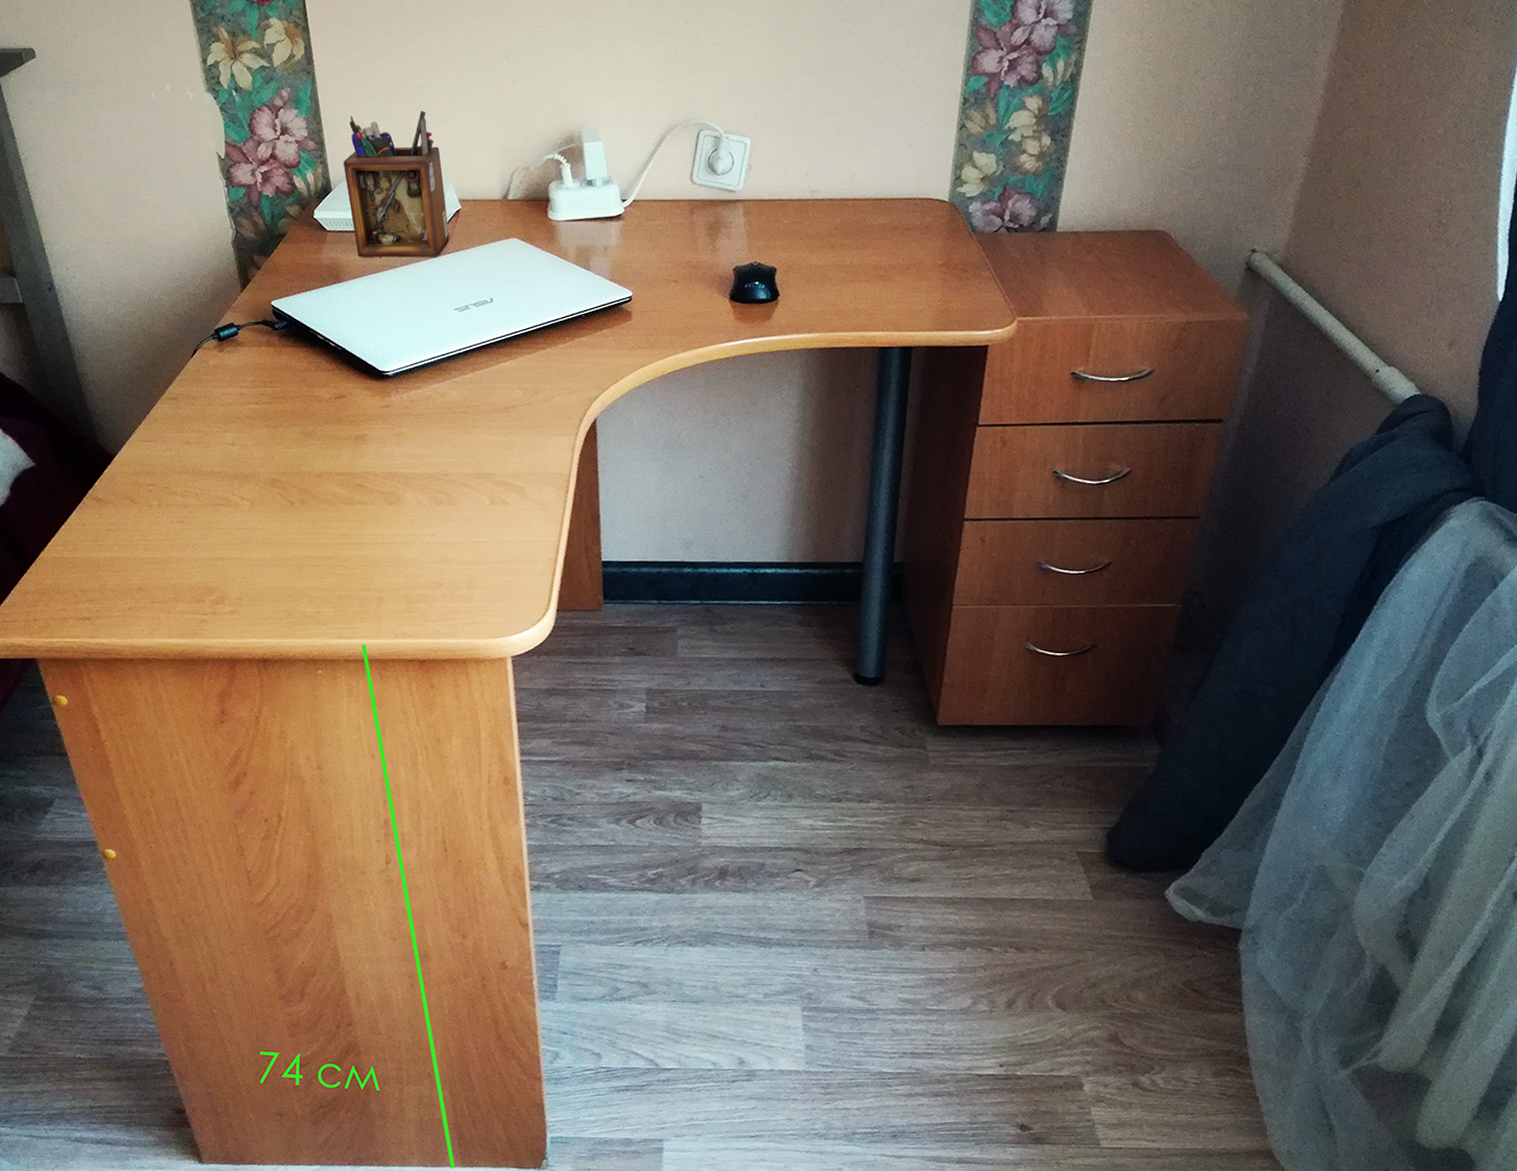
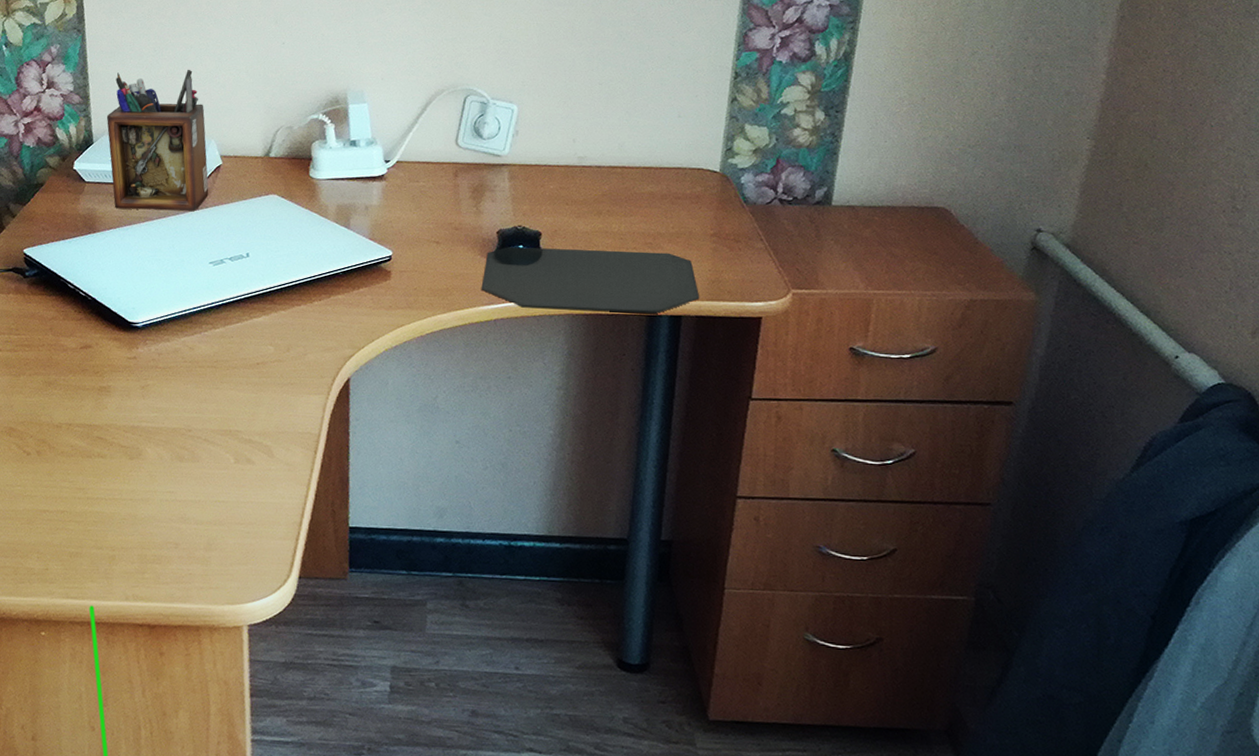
mousepad: none [719,283,930,345] -> present [481,247,700,313]

